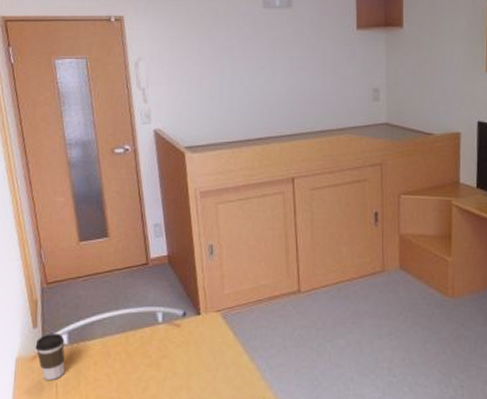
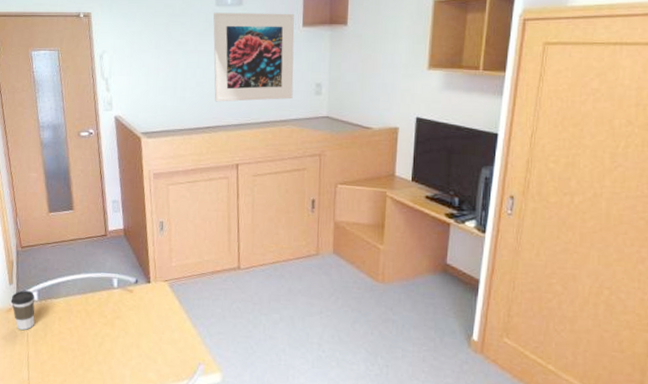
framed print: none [261,15,350,111] -> present [213,12,295,102]

